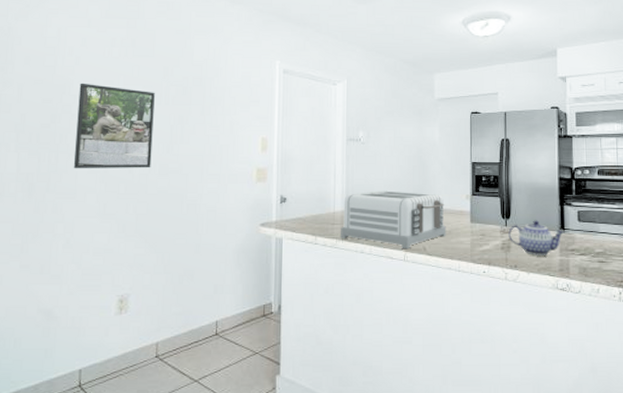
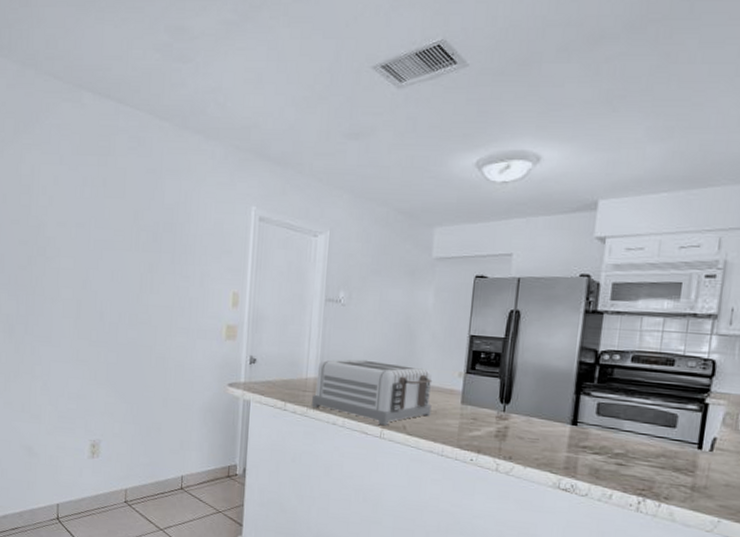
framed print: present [73,82,155,169] -> none [48,224,125,318]
teapot: present [508,220,565,255] -> none [505,408,577,450]

